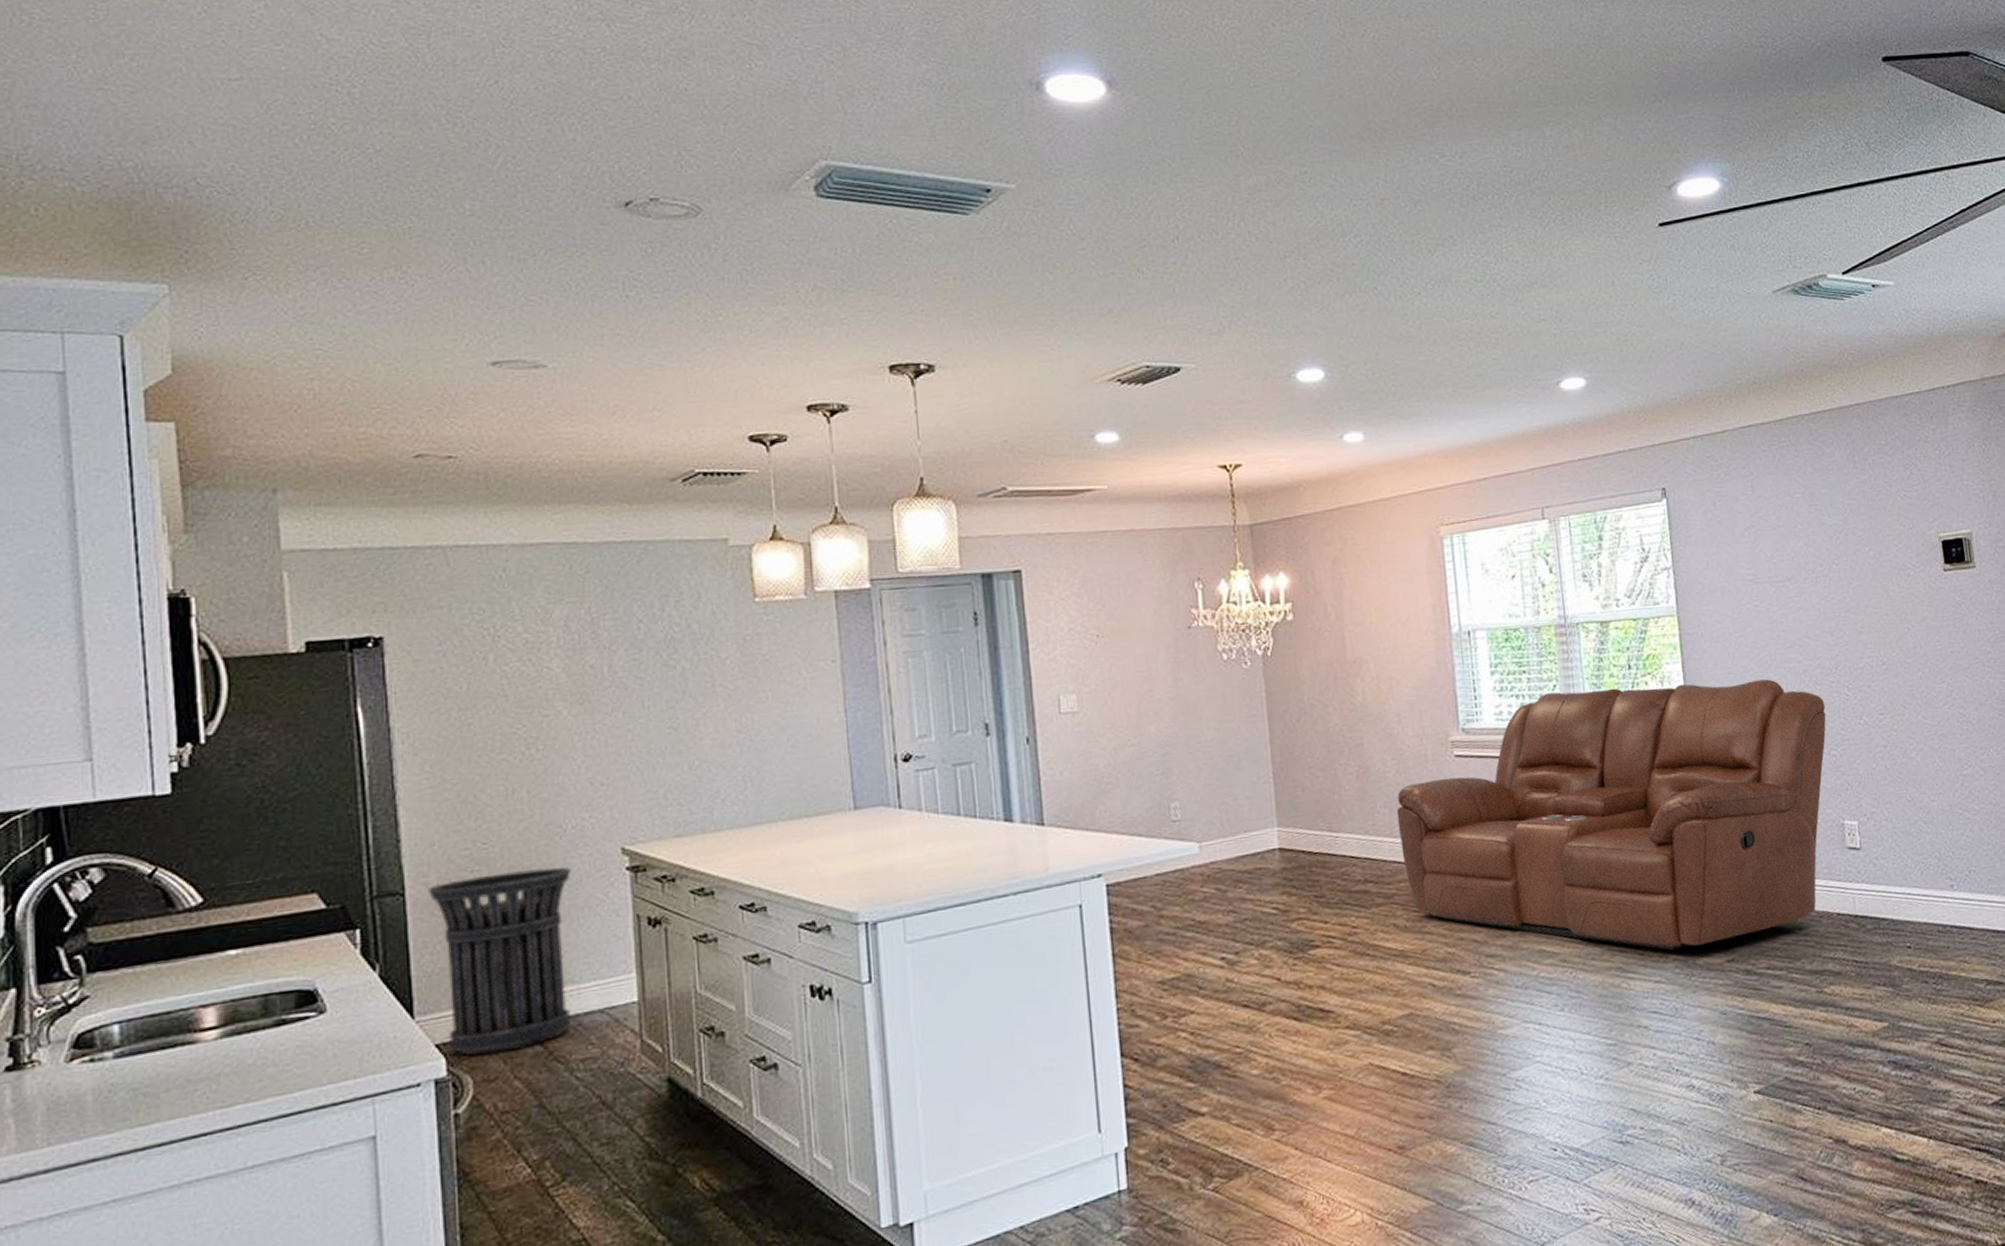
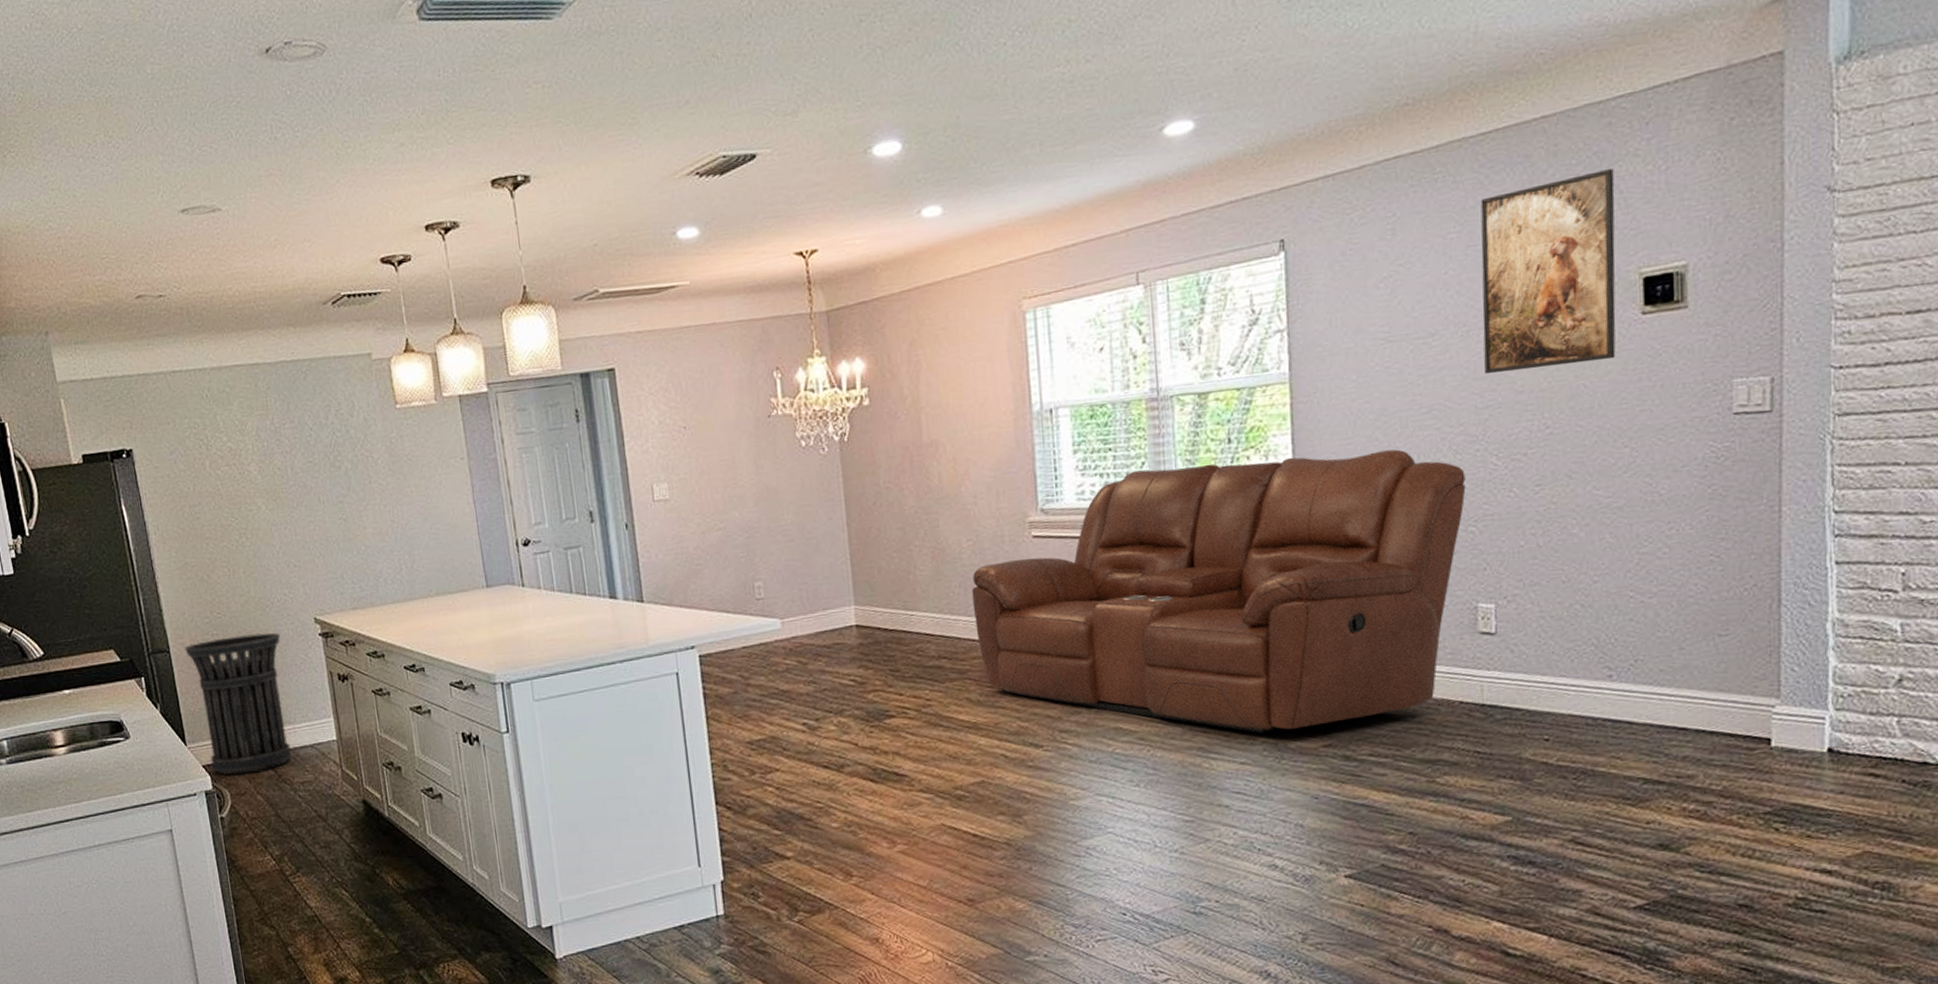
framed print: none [1817,451,1928,615] -> present [1480,169,1616,374]

